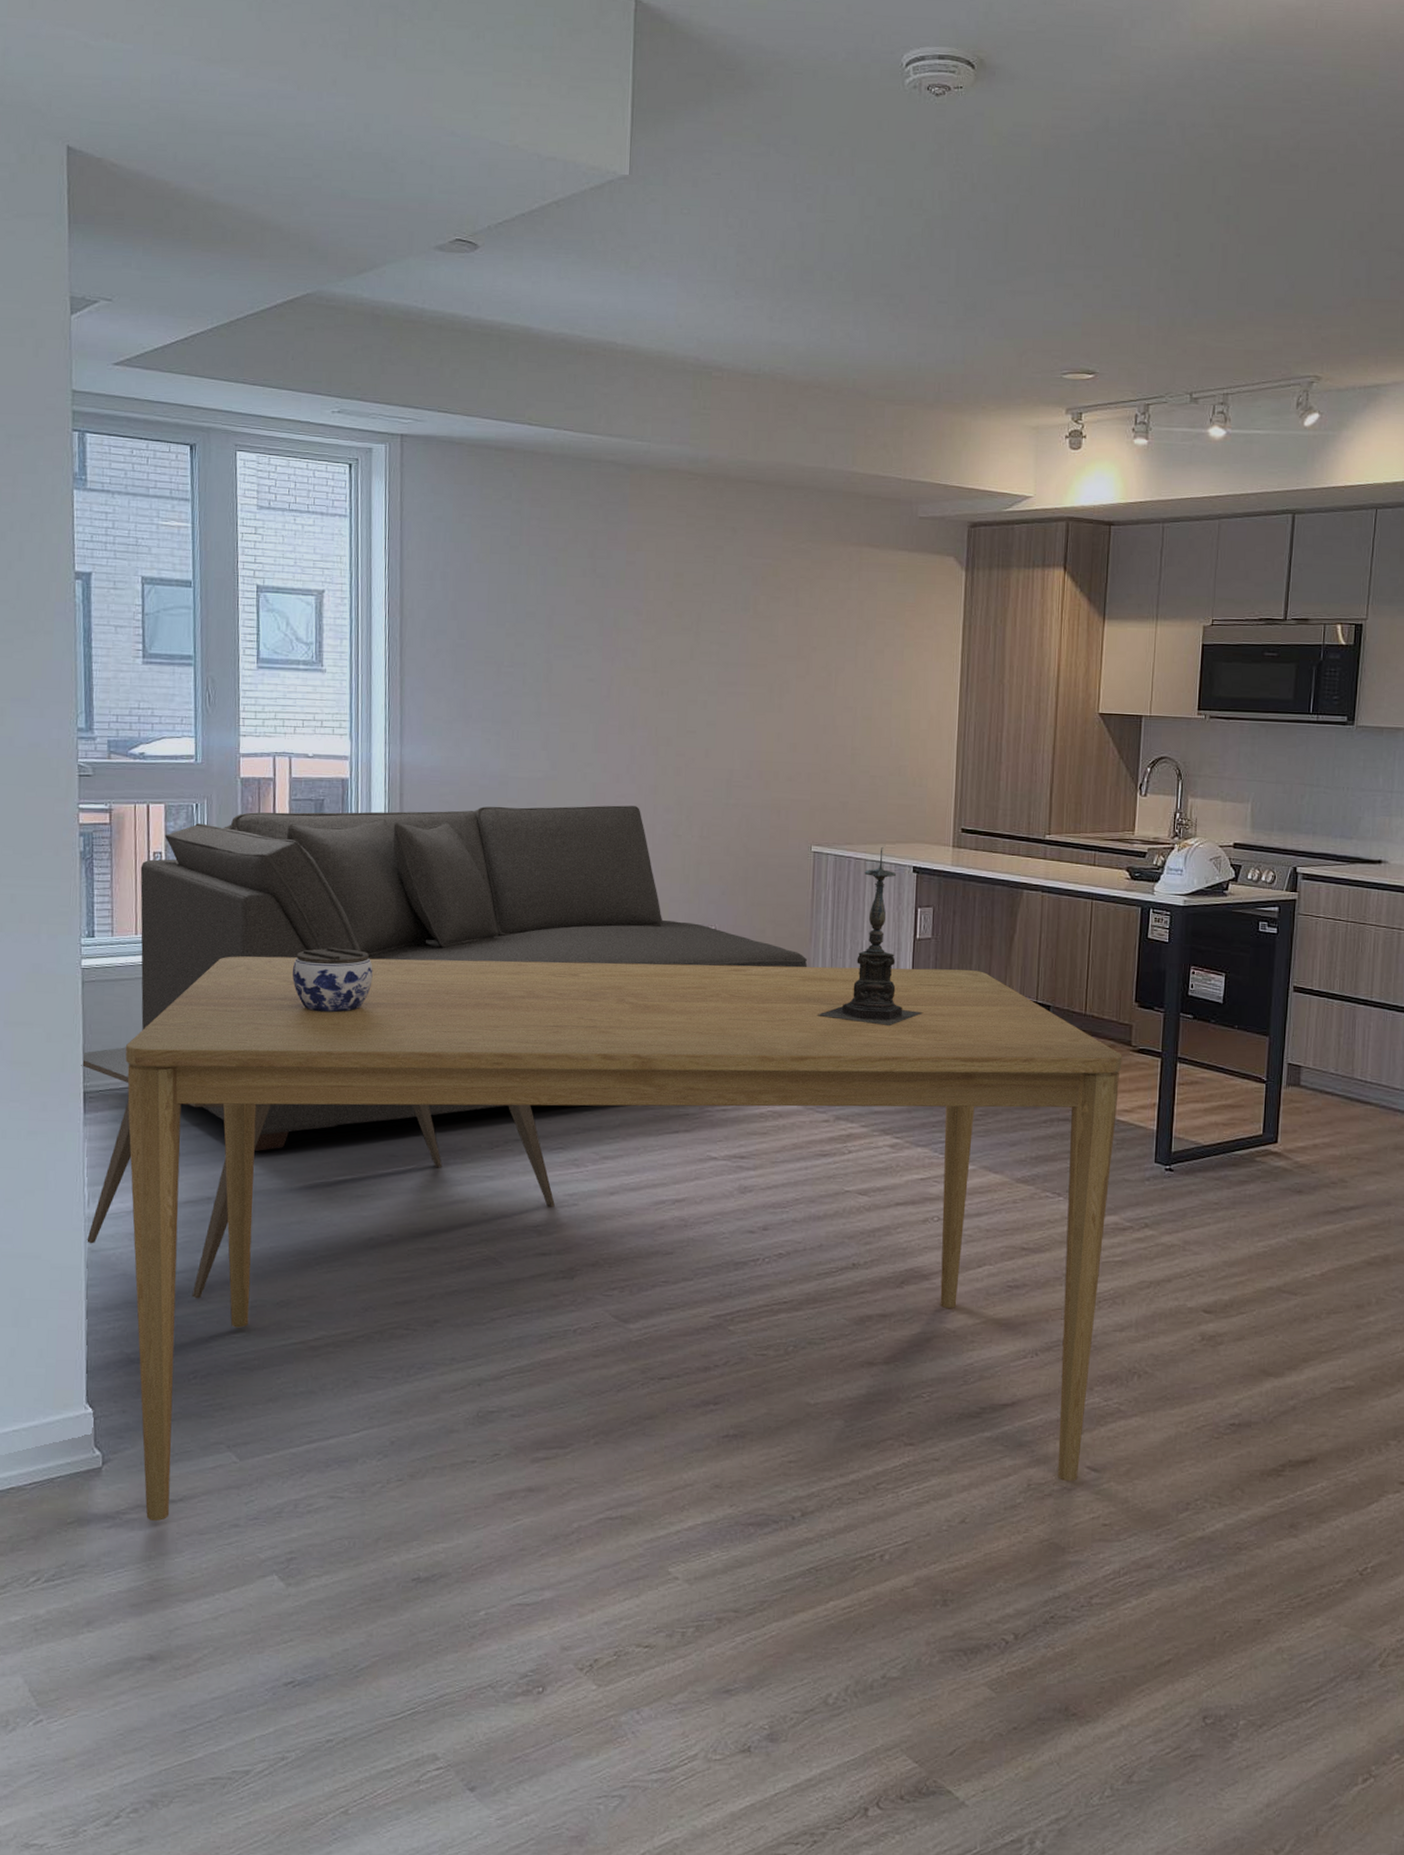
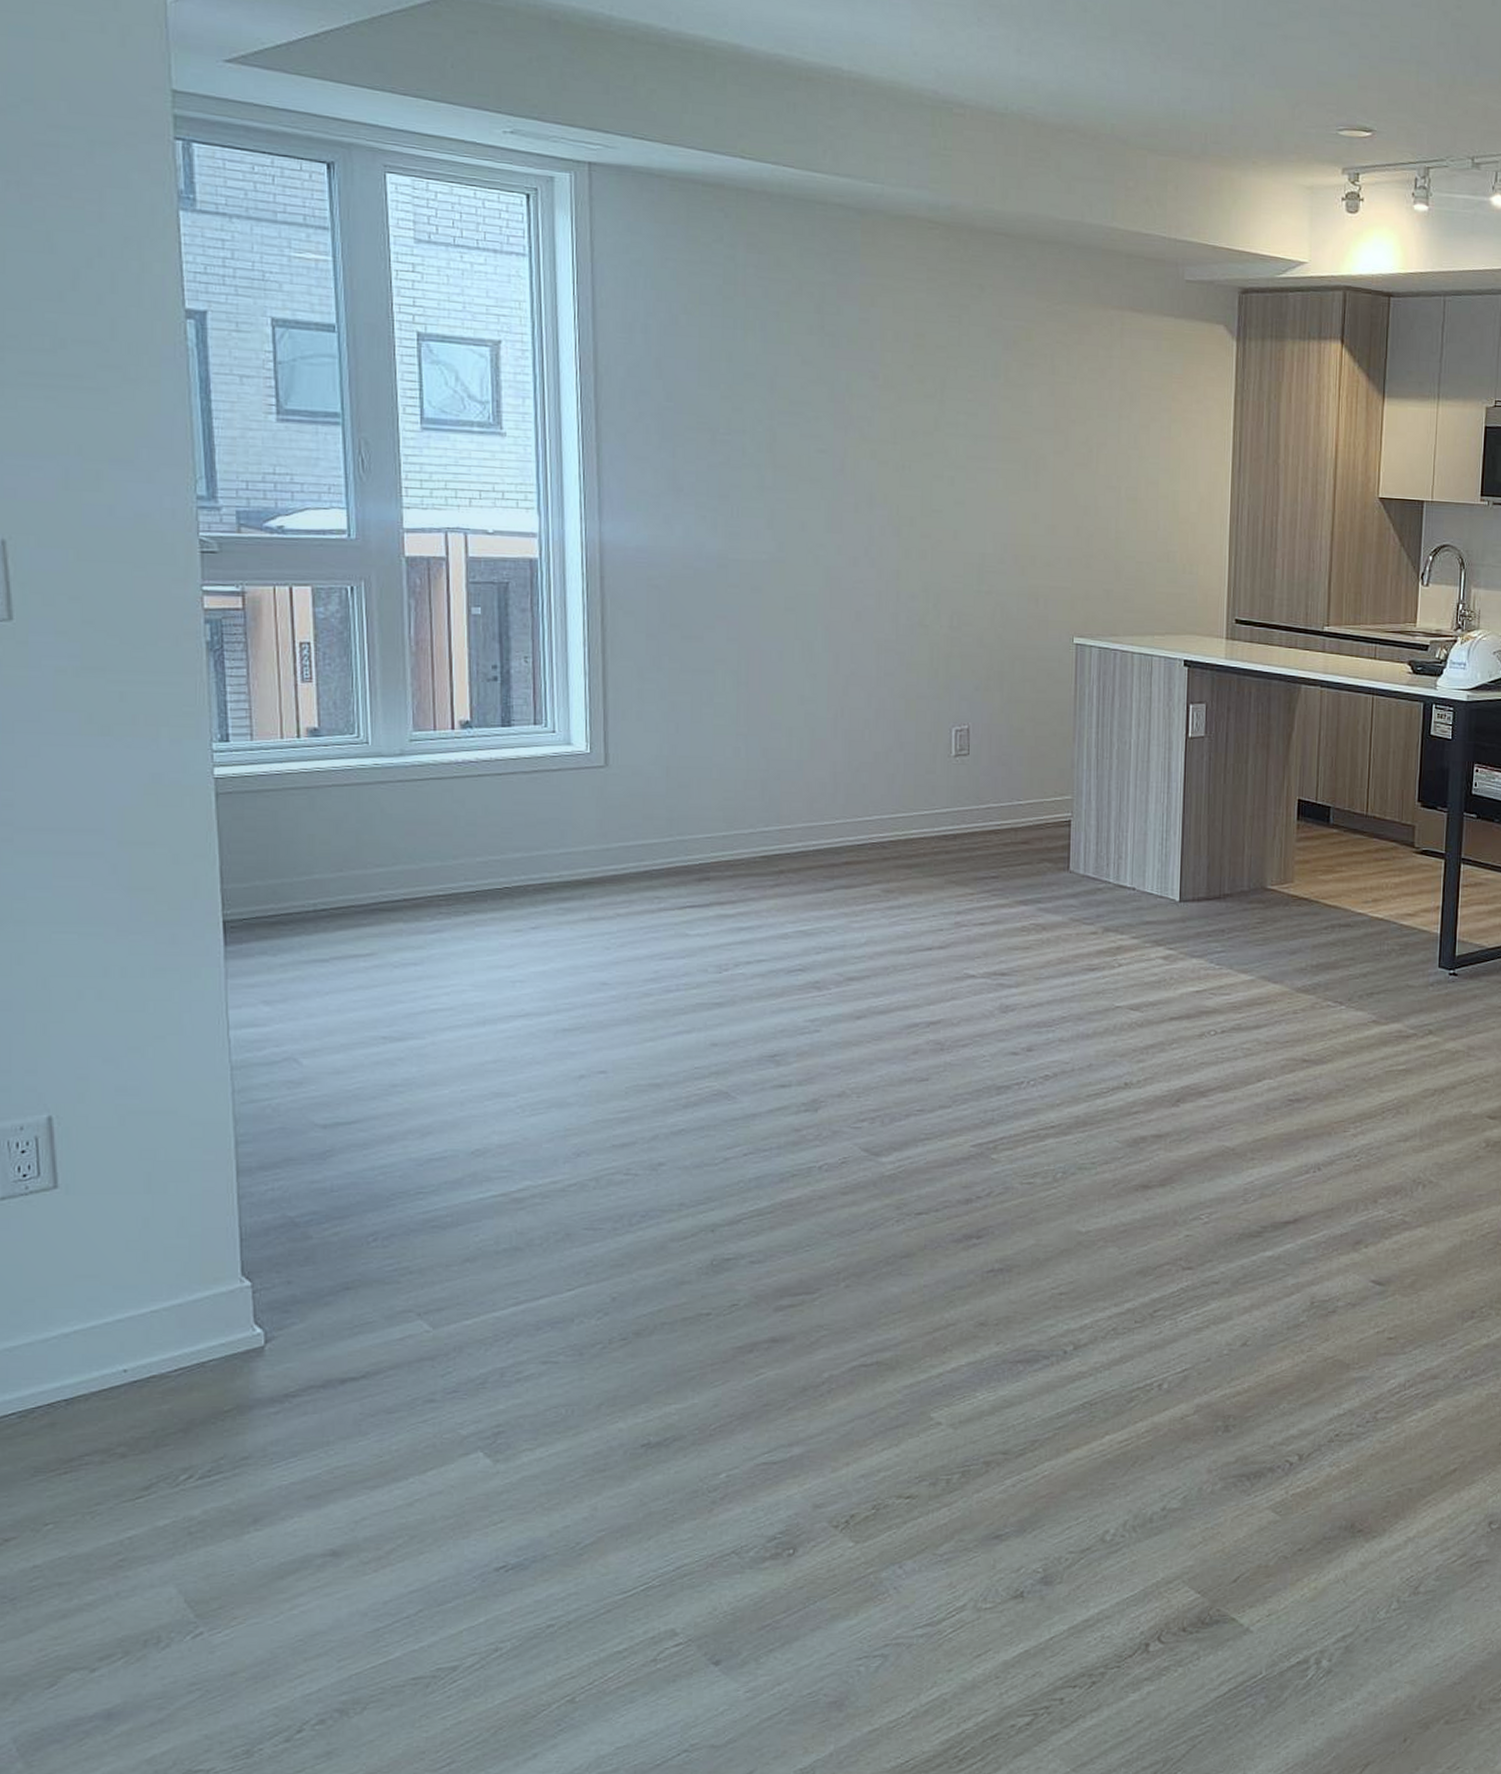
side table: present [81,1047,555,1299] -> none [218,868,794,1152]
dining table: present [125,956,1123,1522] -> none [273,762,1405,1403]
sofa: present [140,805,808,1151] -> none [284,591,1071,983]
jar: present [292,947,373,1013] -> none [478,750,574,825]
candle holder: present [817,847,924,1027] -> none [1082,639,1197,831]

